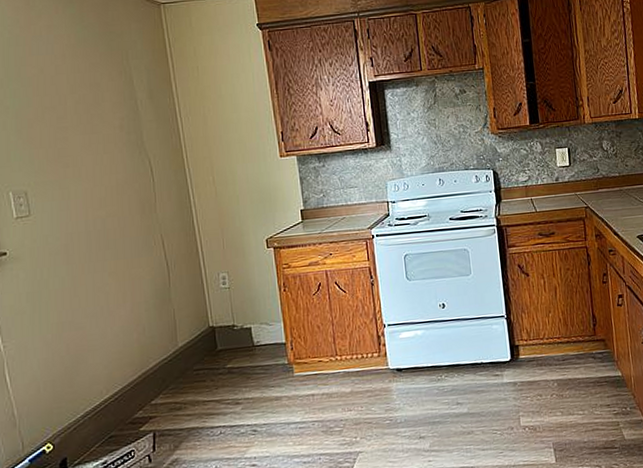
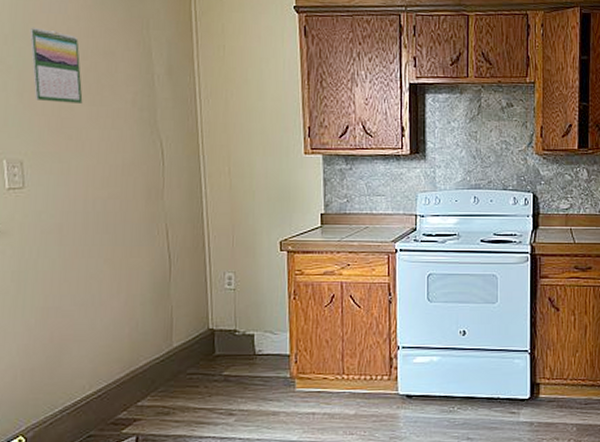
calendar: none [22,69,75,135] -> present [29,27,83,103]

